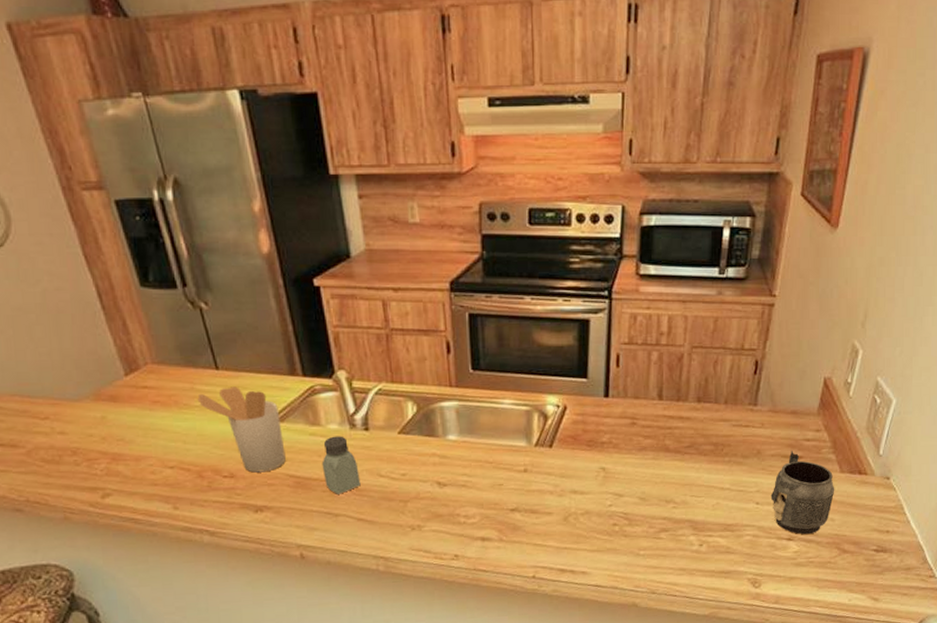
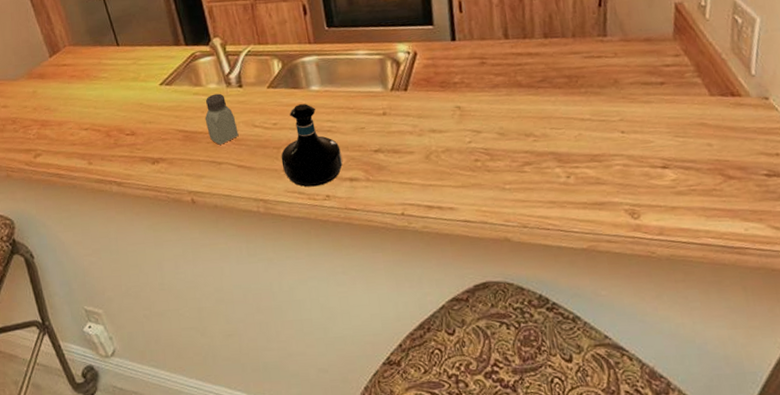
utensil holder: present [197,386,286,473] -> none [104,58,175,130]
tequila bottle: none [407,454,475,546] -> present [281,104,342,187]
mug: present [770,451,835,535] -> none [636,77,708,162]

